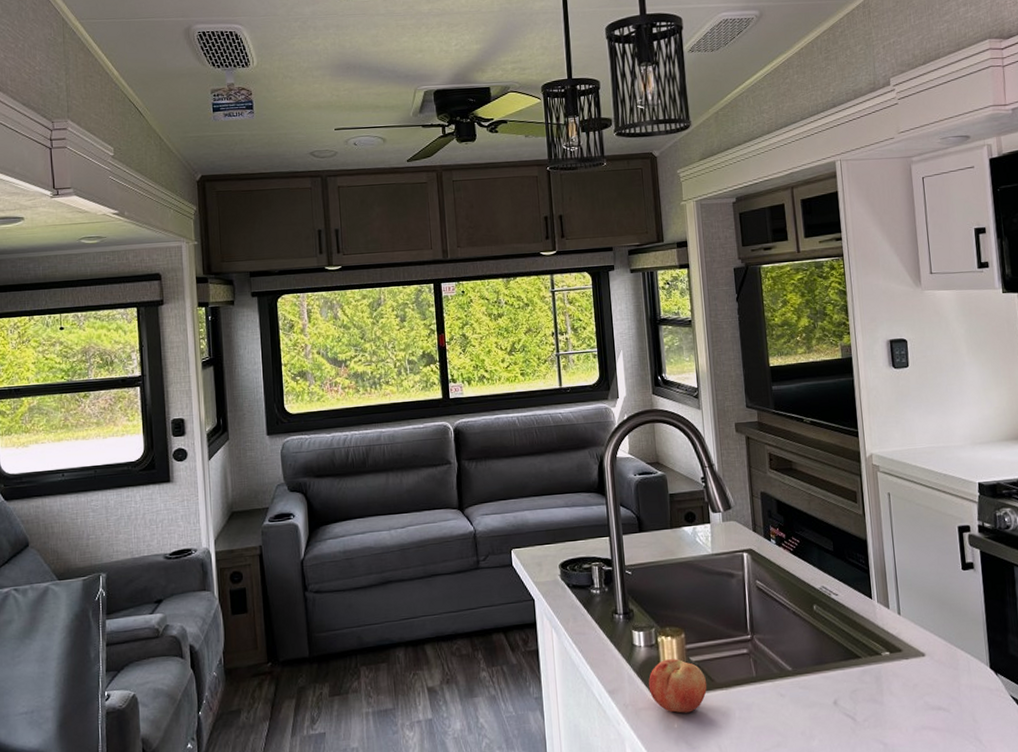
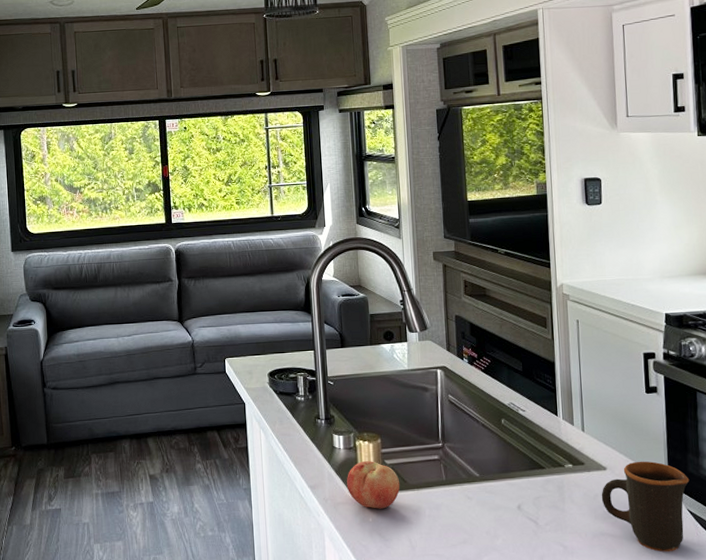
mug: none [921,644,1011,744] -> present [601,461,690,552]

